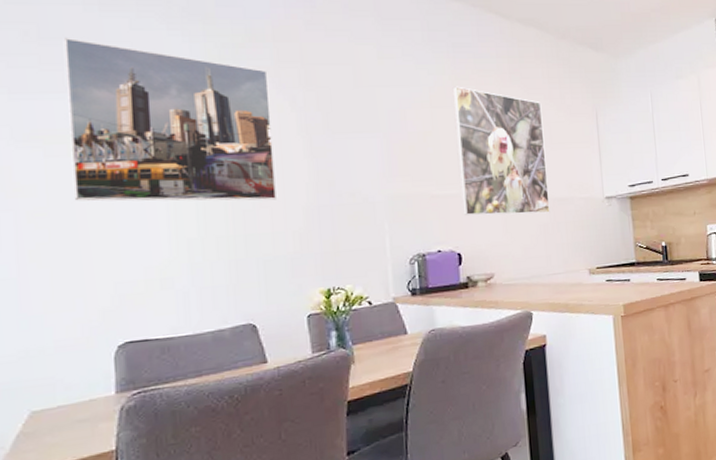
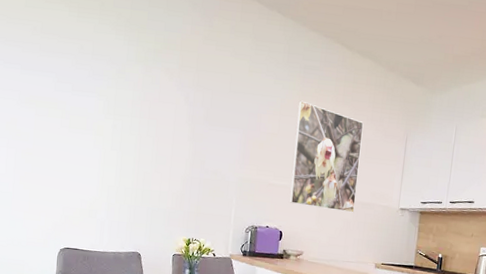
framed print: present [63,37,278,201] -> none [48,33,174,168]

